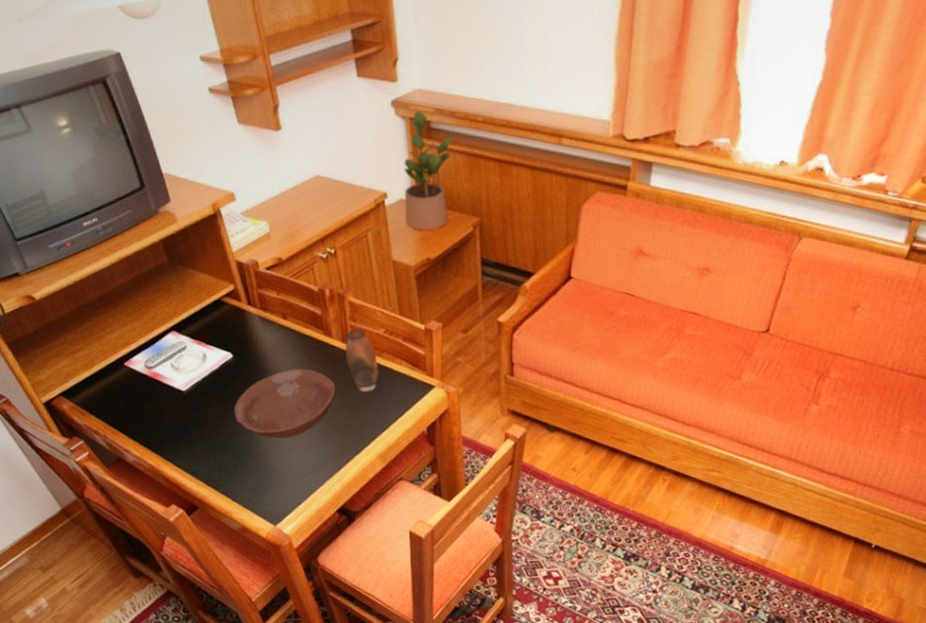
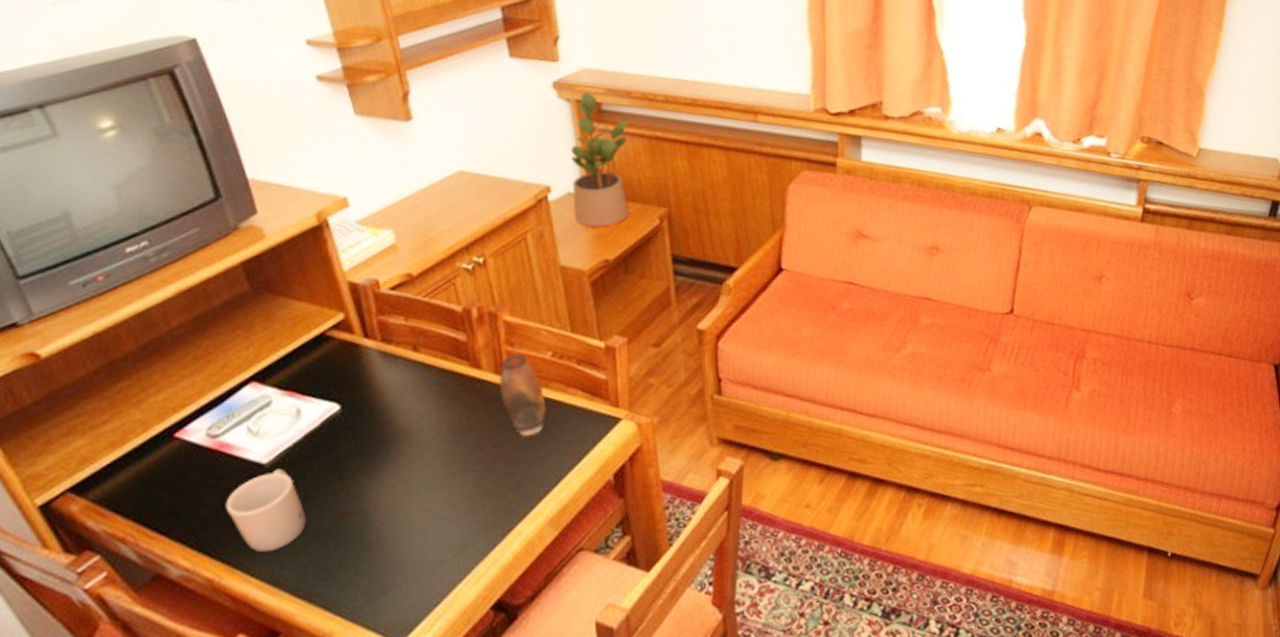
mug: none [159,395,212,453] -> present [225,468,306,553]
bowl: present [234,369,335,439] -> none [340,414,487,516]

